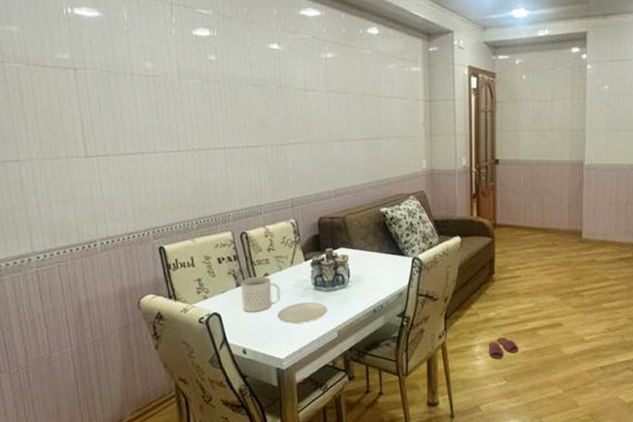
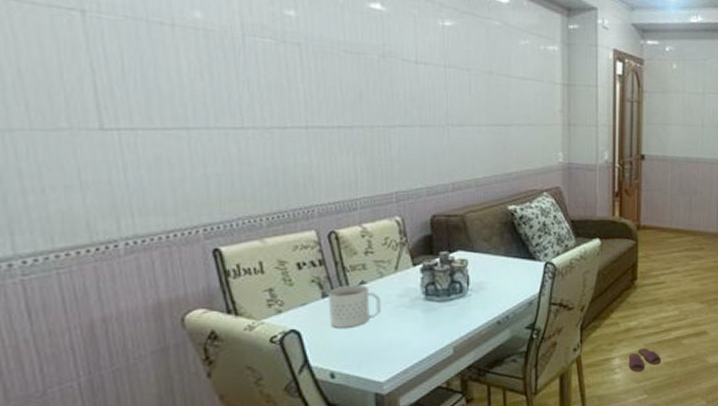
plate: present [277,302,327,323] -> none [376,314,440,340]

